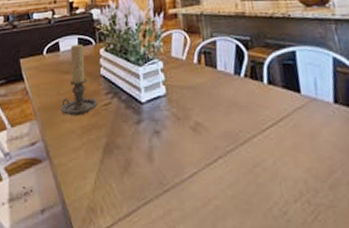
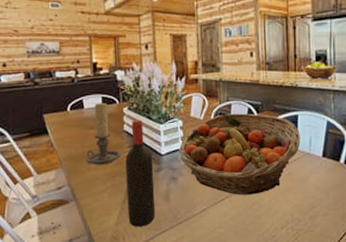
wine bottle: none [102,61,138,195] -> present [125,119,156,227]
fruit basket: none [160,50,304,154] -> present [178,113,300,195]

